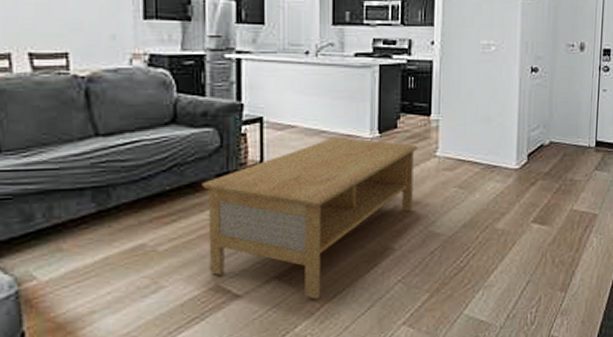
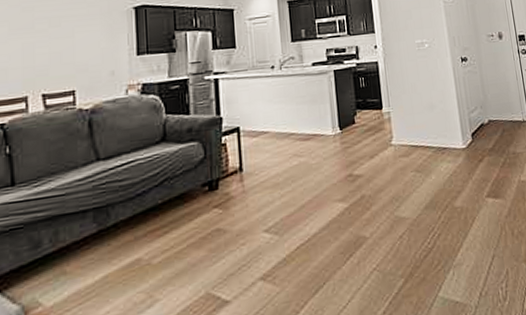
coffee table: present [202,136,418,300] -> none [190,136,378,298]

